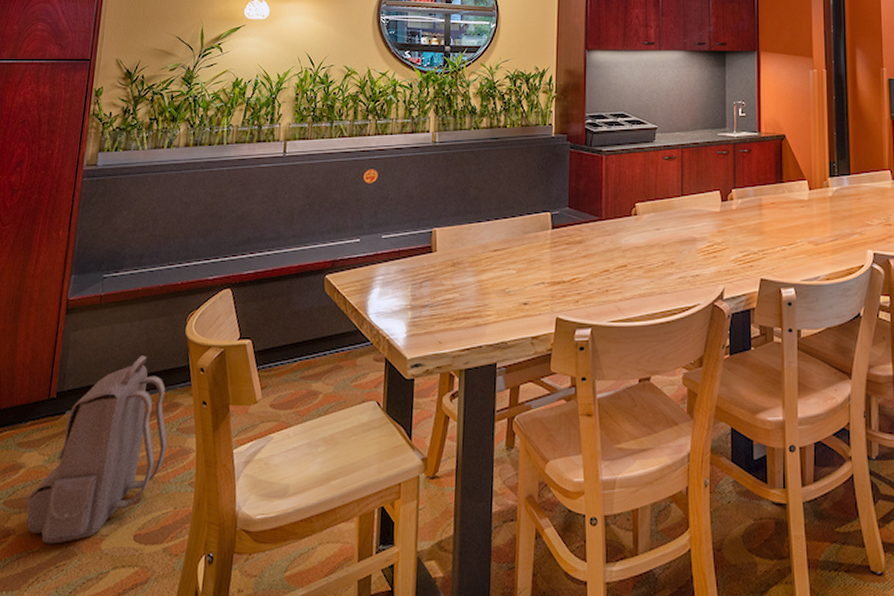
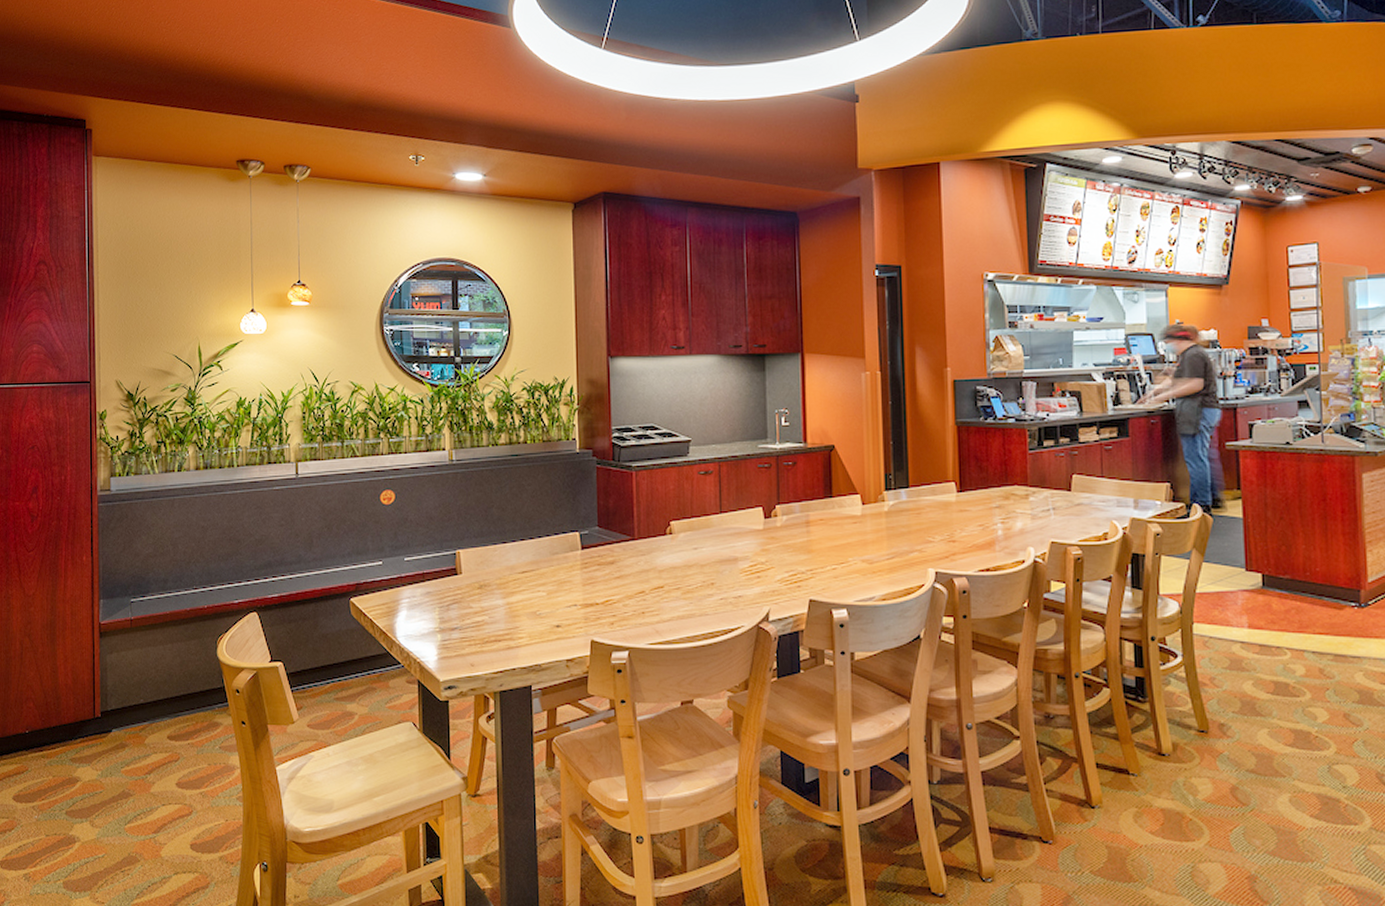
backpack: present [24,356,168,544] -> none [84,677,212,851]

